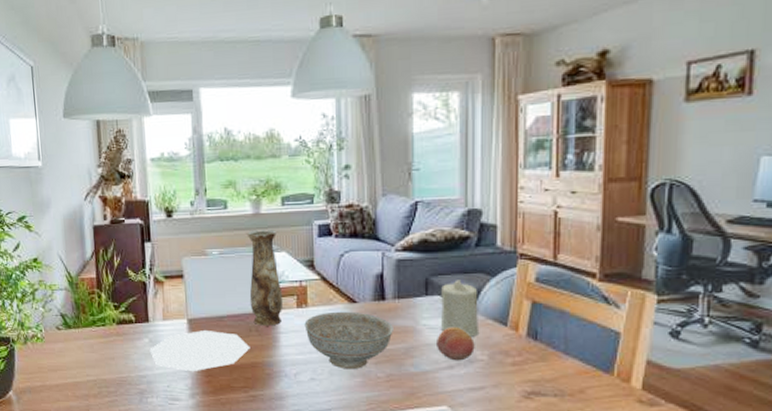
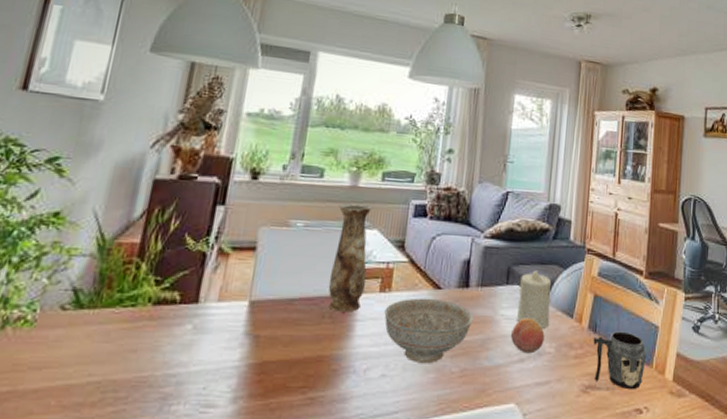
plate: present [149,331,250,372] -> none [190,315,320,369]
mug: none [534,338,605,396] -> present [593,331,647,389]

